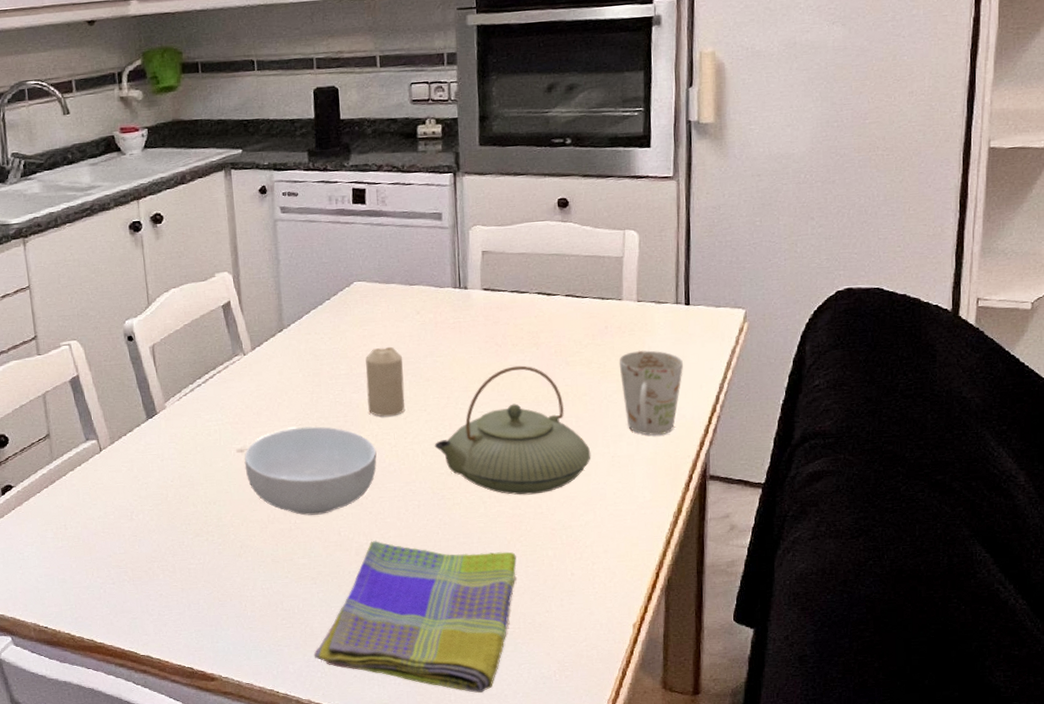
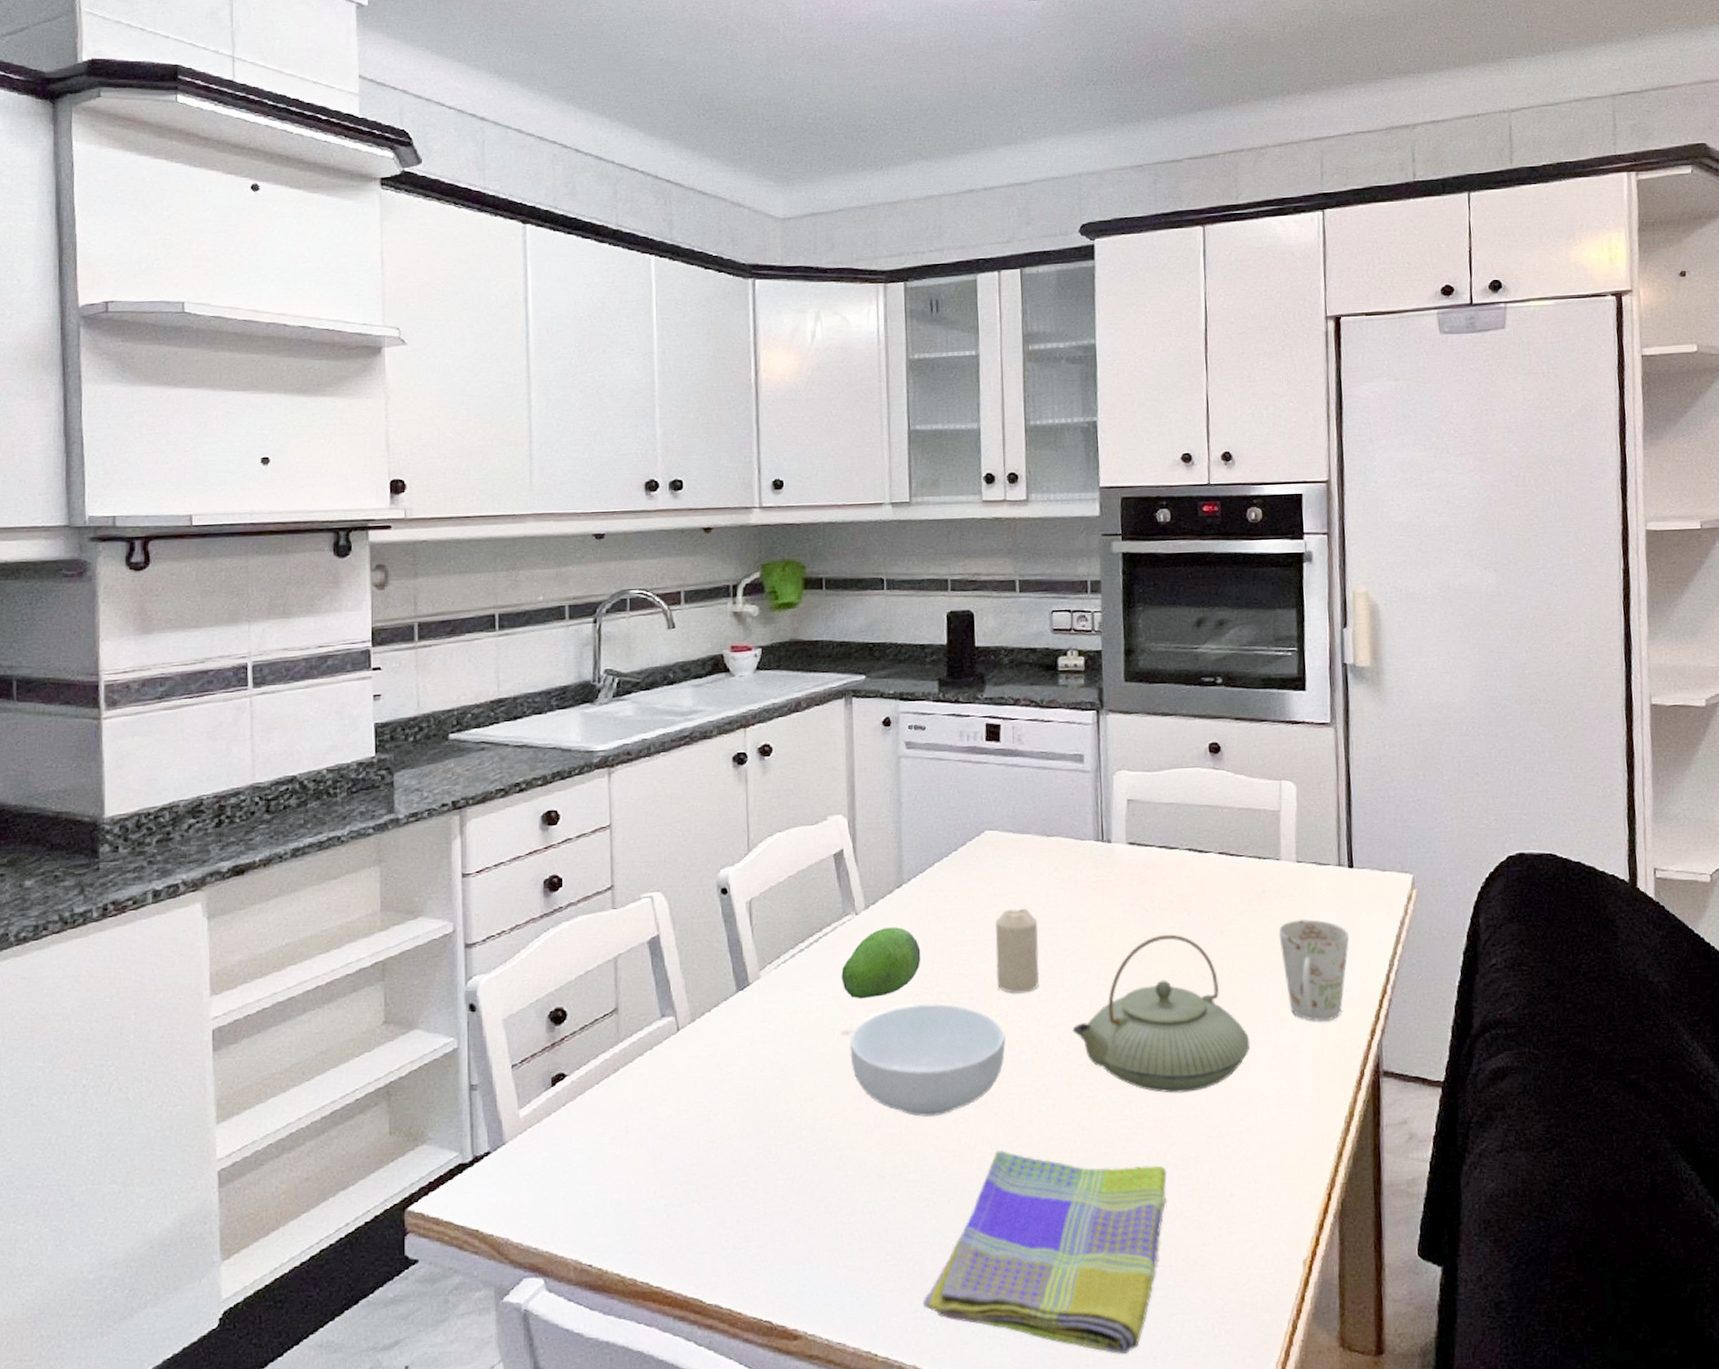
fruit: none [234,364,302,424] -> present [841,927,921,1000]

